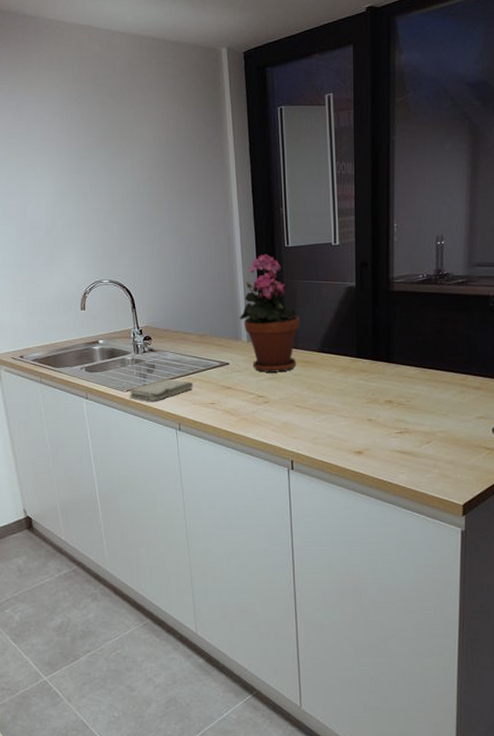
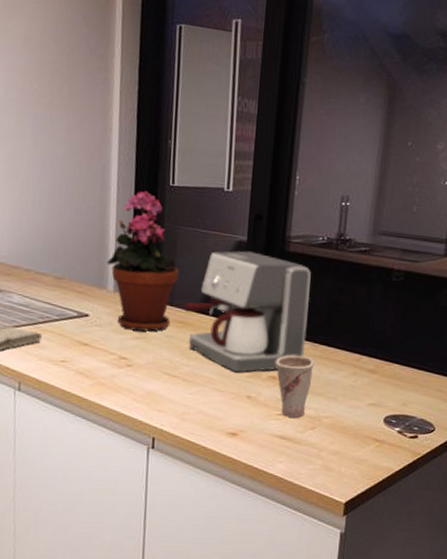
coffee maker: none [307,295,416,400] -> present [184,251,311,373]
cup: none [390,380,425,434] -> present [275,354,315,418]

